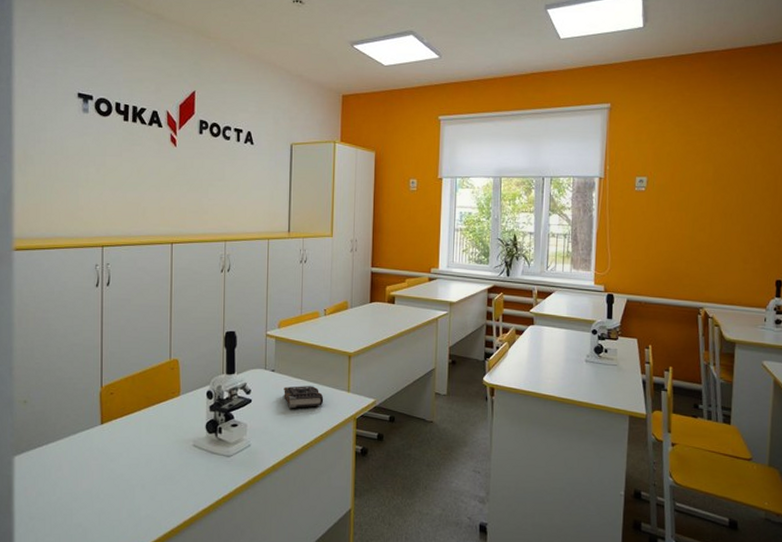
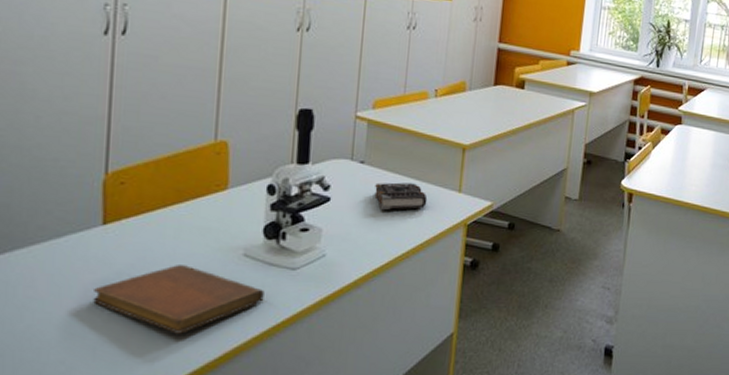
notebook: none [97,453,209,506] -> present [93,265,265,334]

